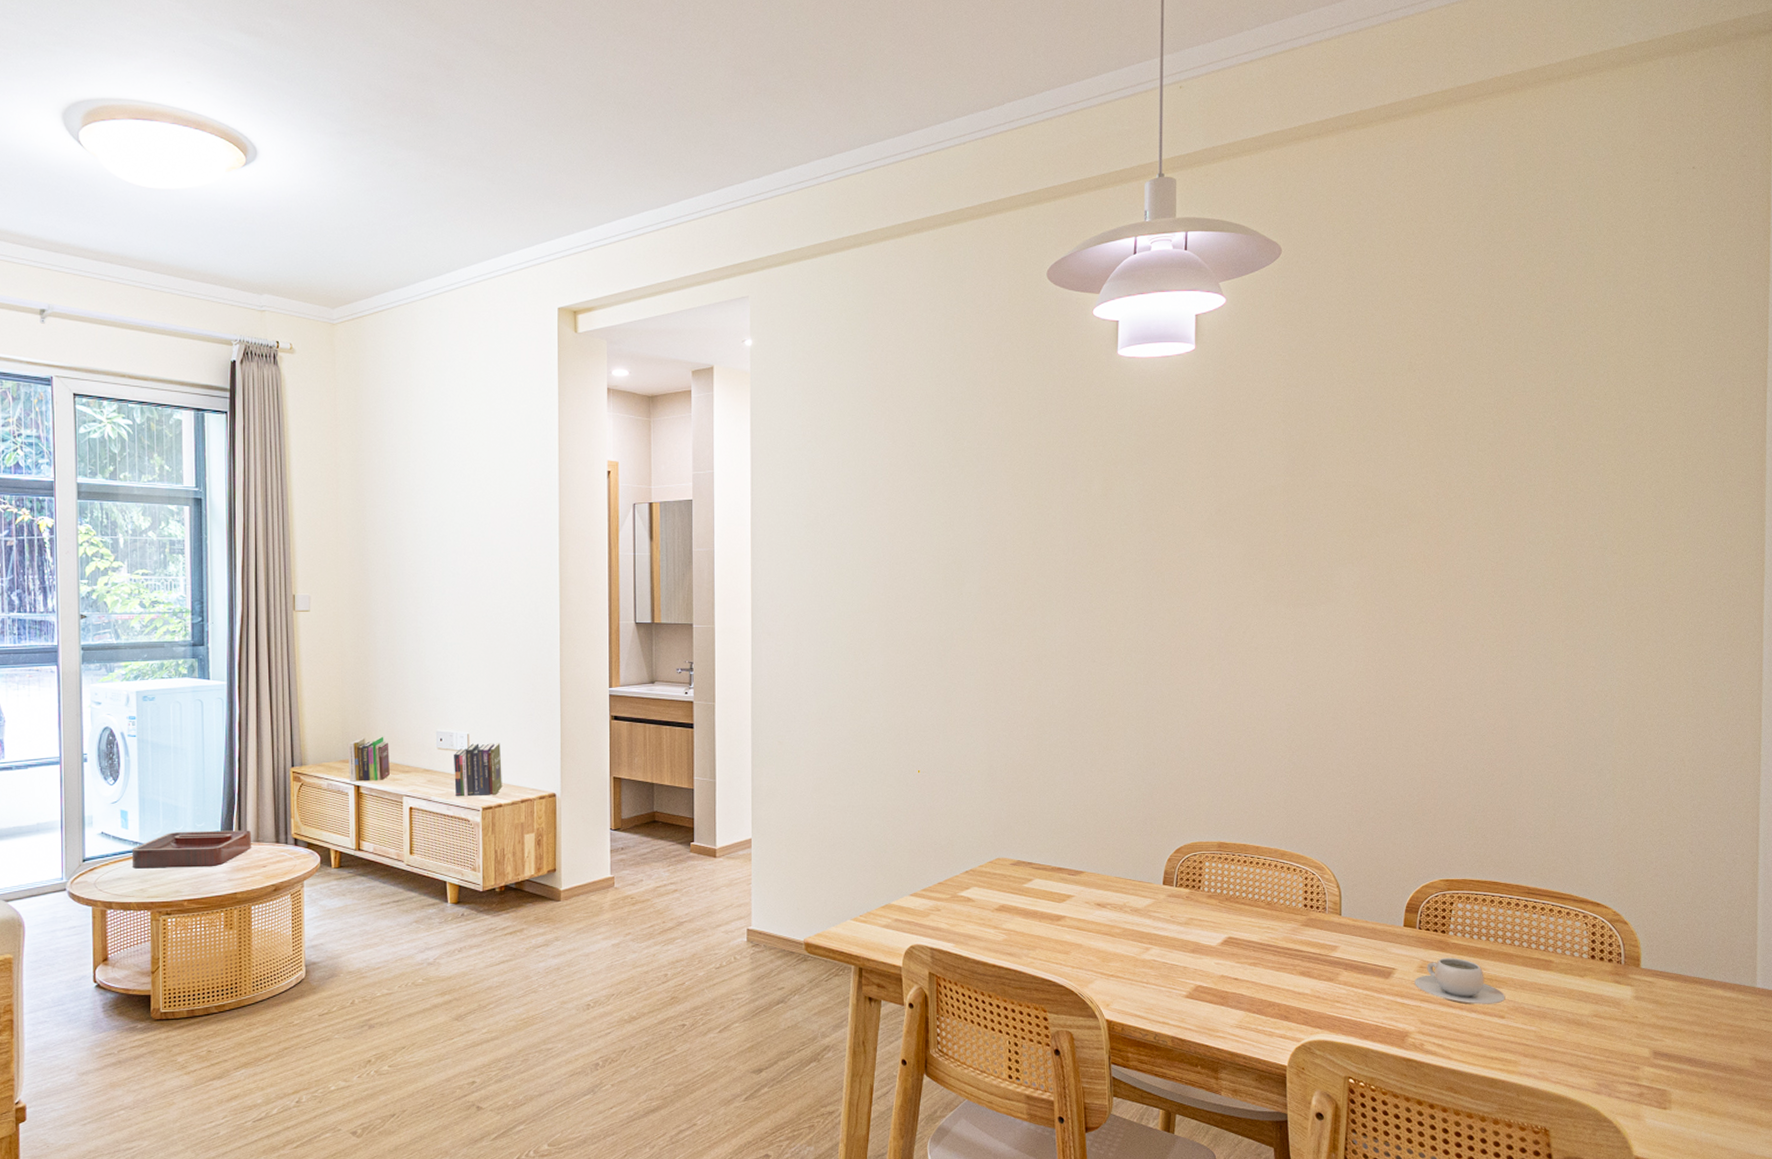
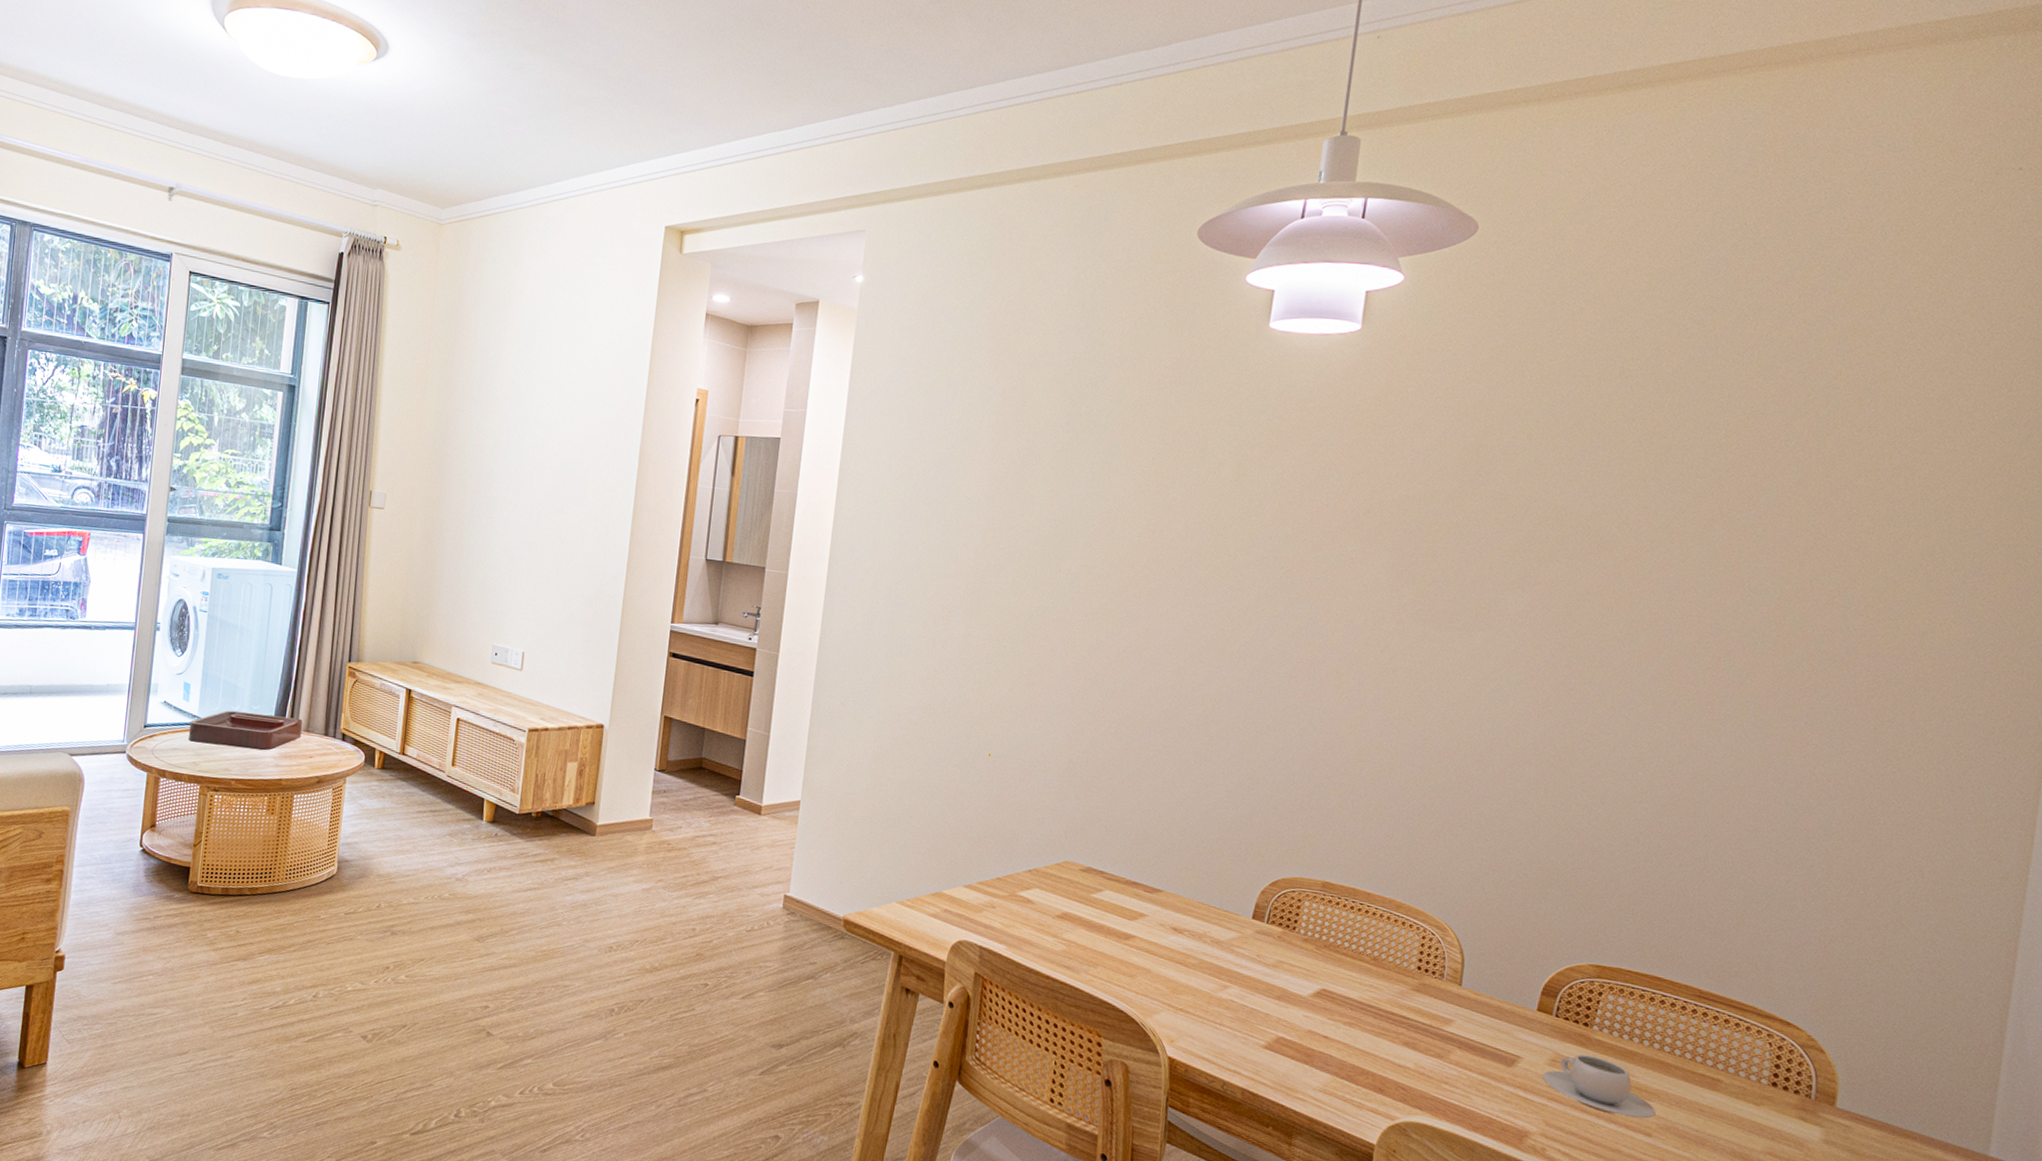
books: present [347,736,390,782] -> none [402,642,445,688]
books: present [454,743,502,797] -> none [504,662,555,718]

